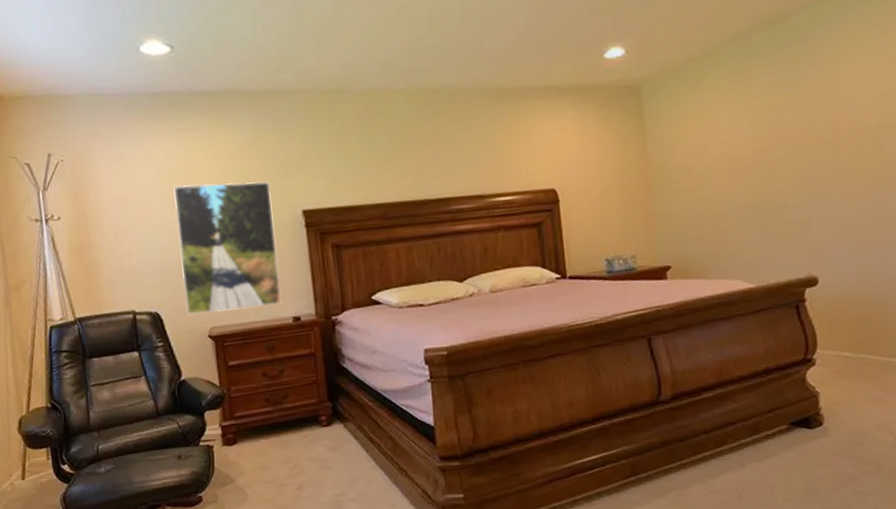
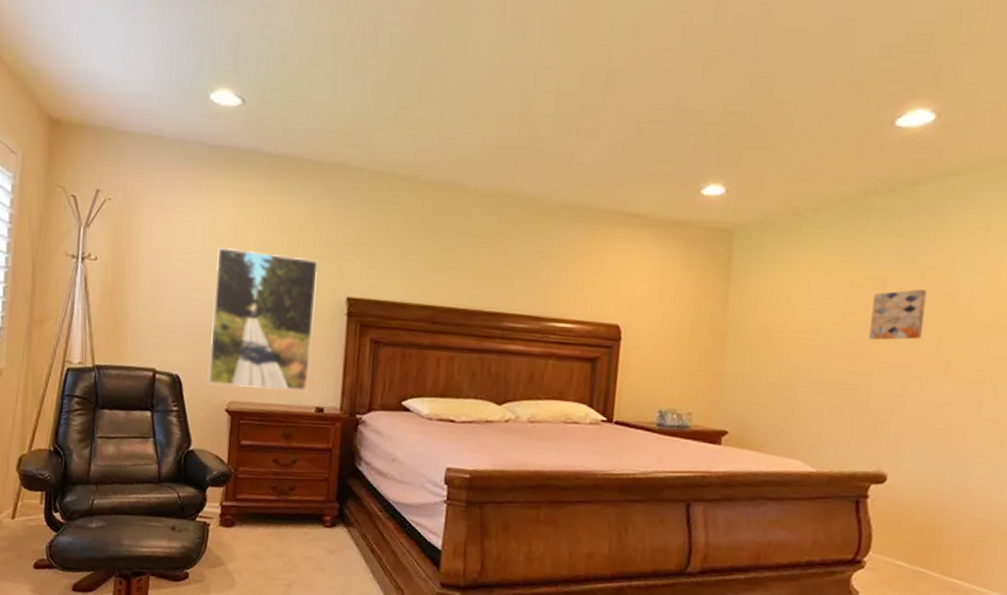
wall art: none [773,106,823,160] -> present [869,288,927,341]

